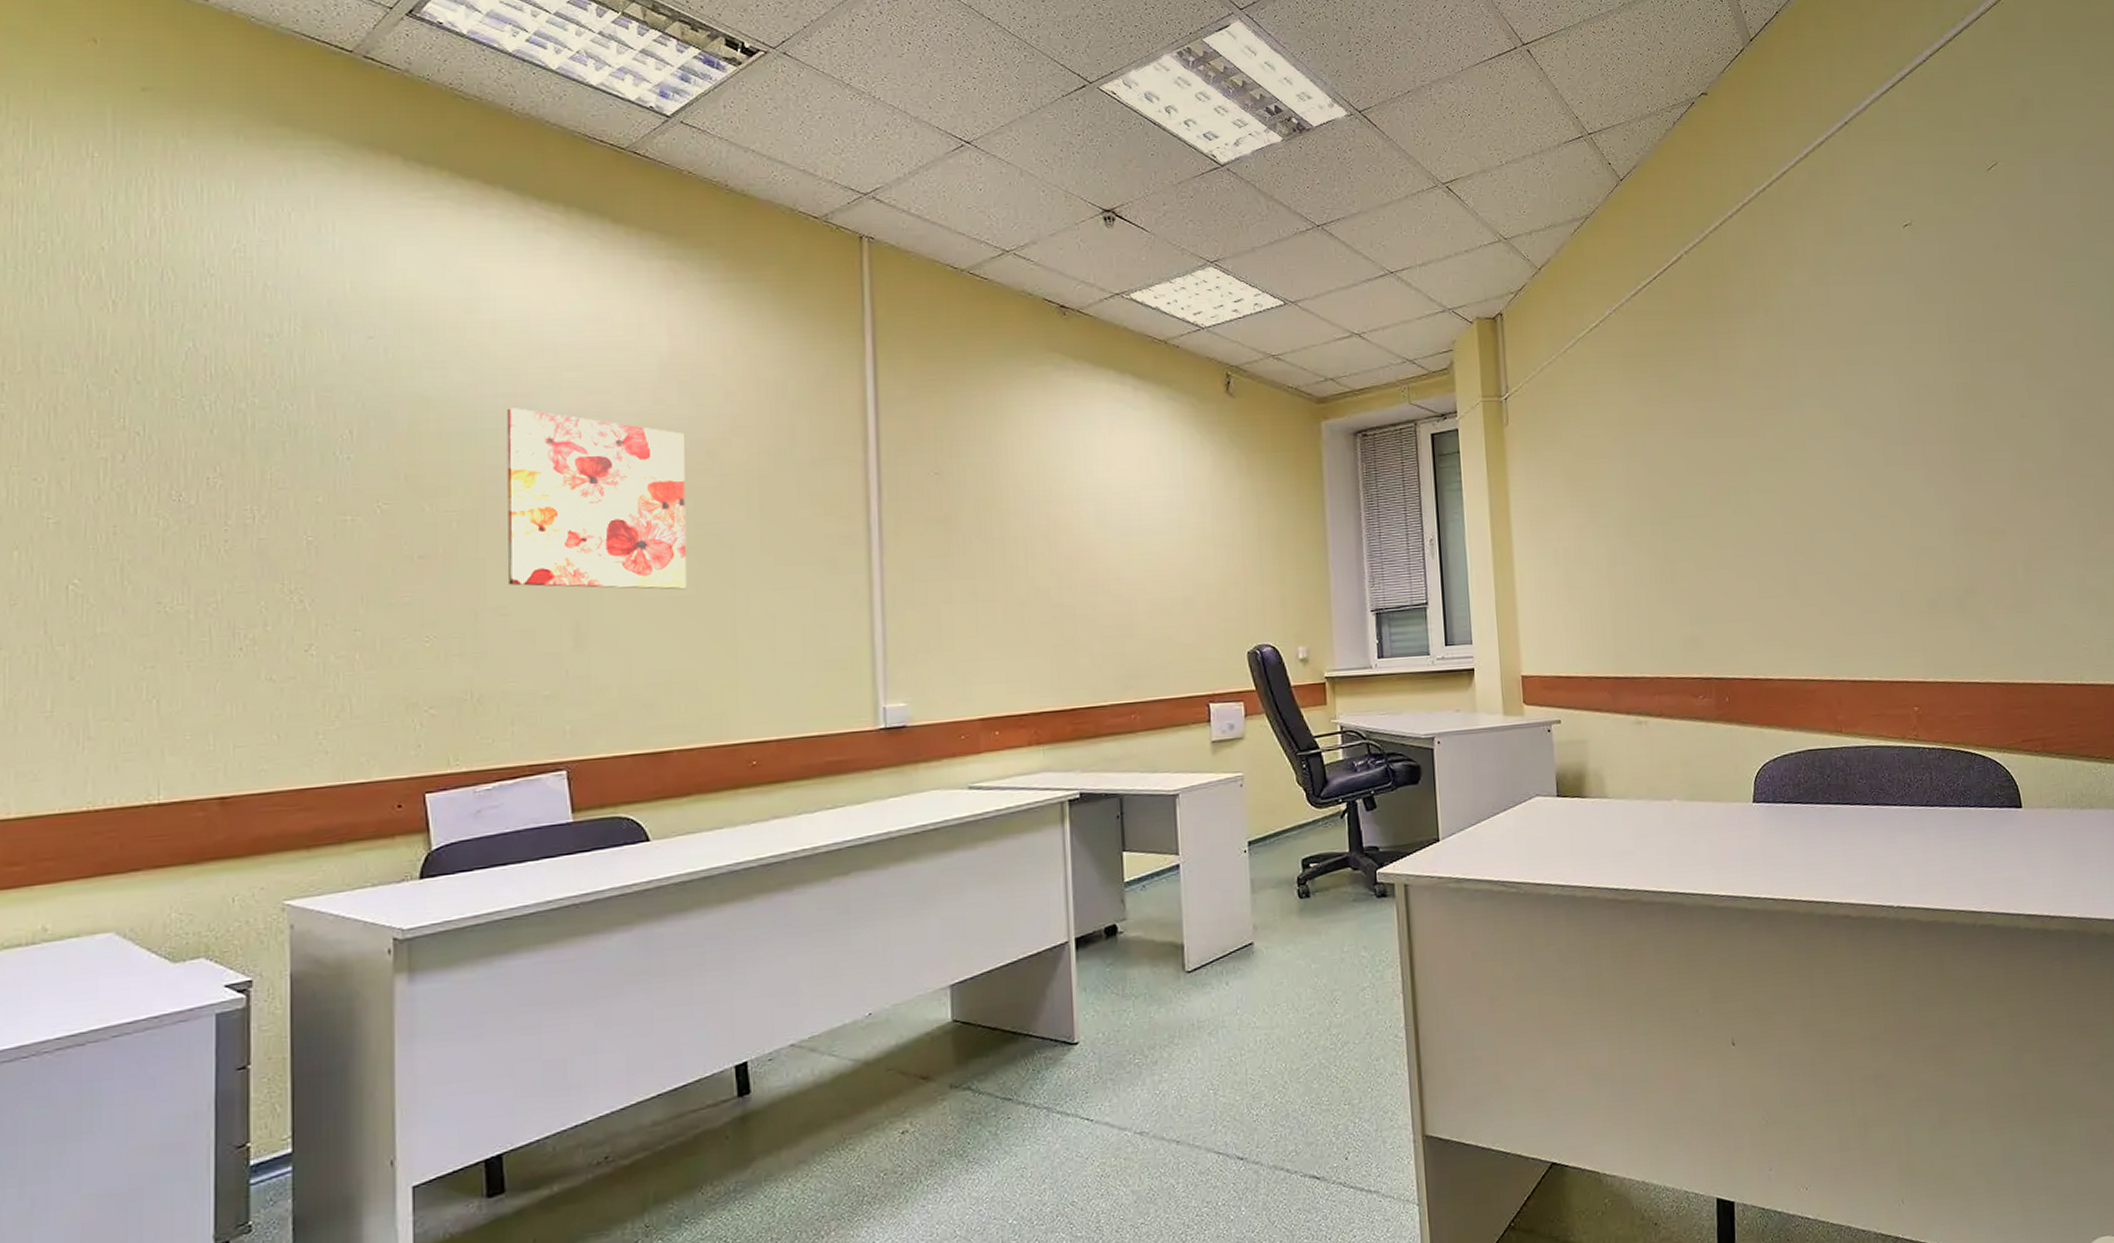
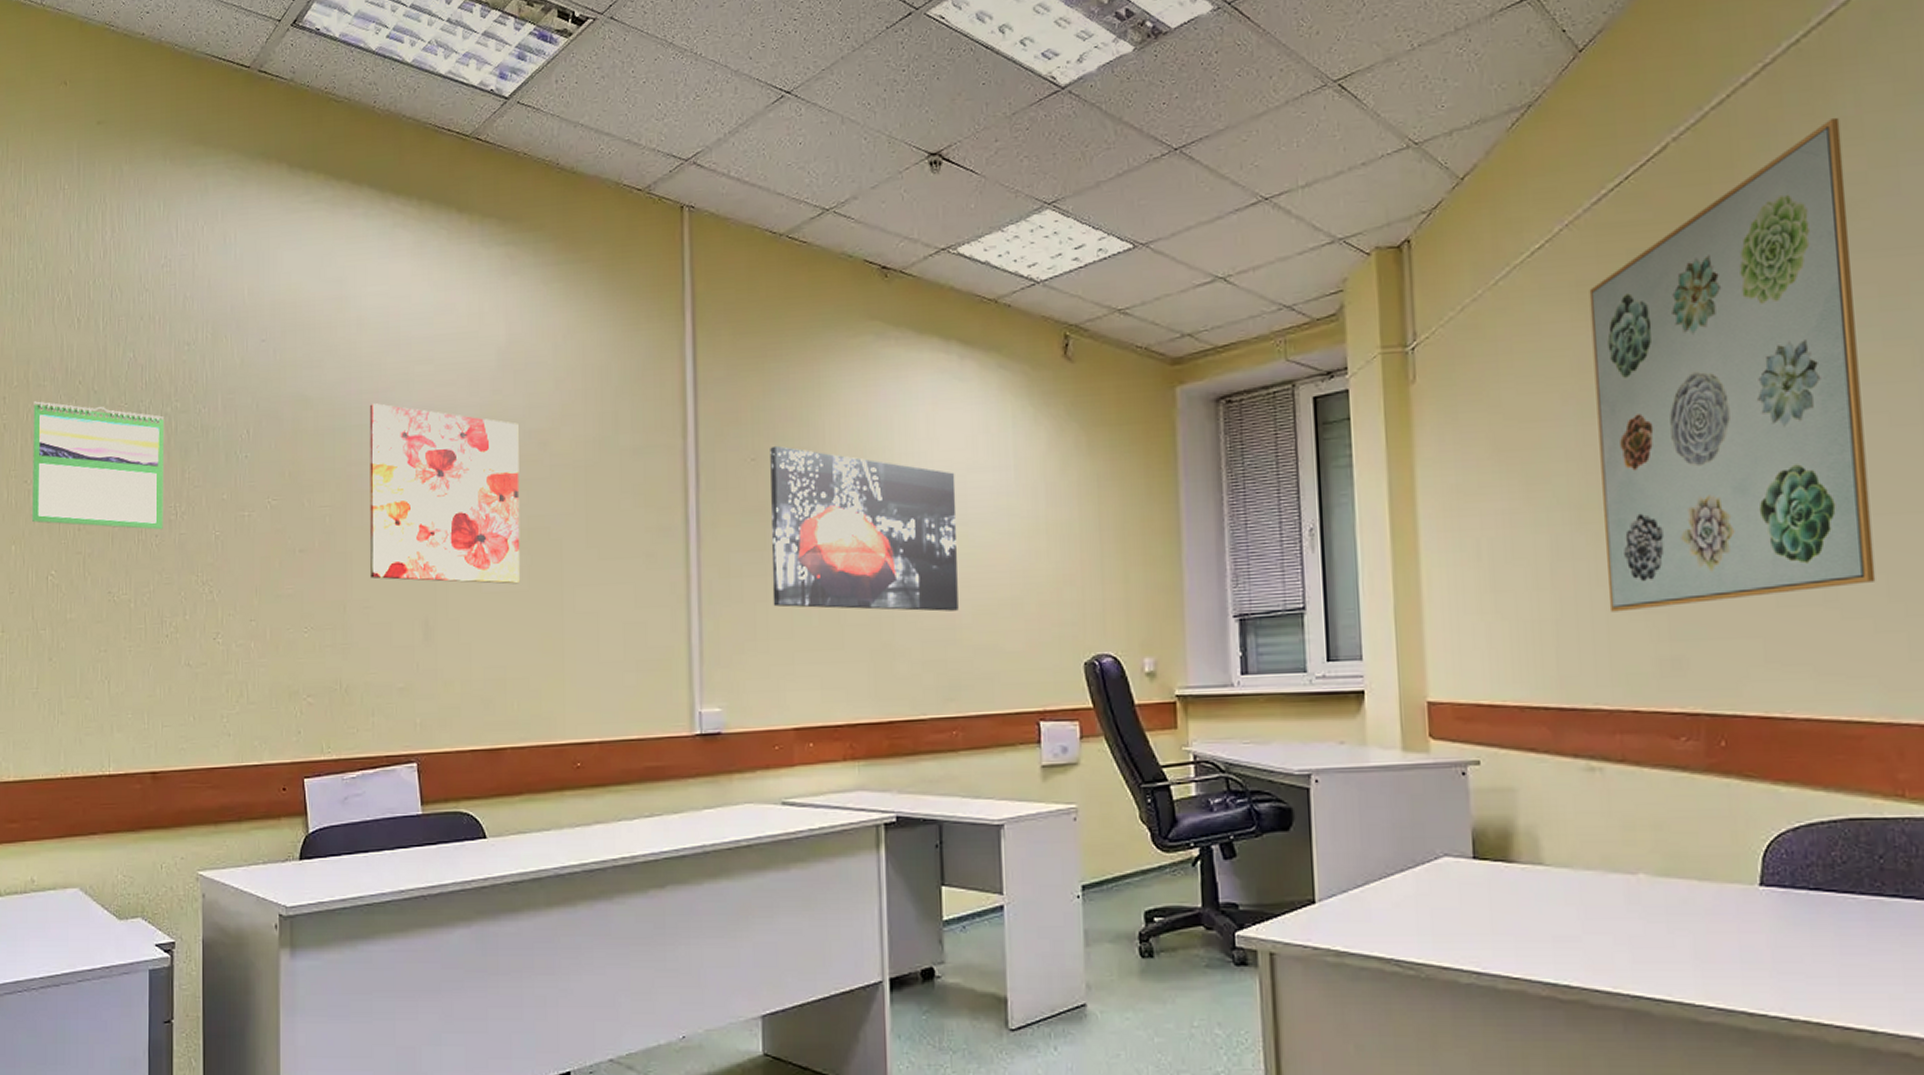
calendar: none [45,389,237,535] -> present [32,401,165,530]
wall art: none [953,461,1135,611] -> present [770,445,959,612]
wall art: none [1630,246,1821,604] -> present [1589,117,1876,612]

